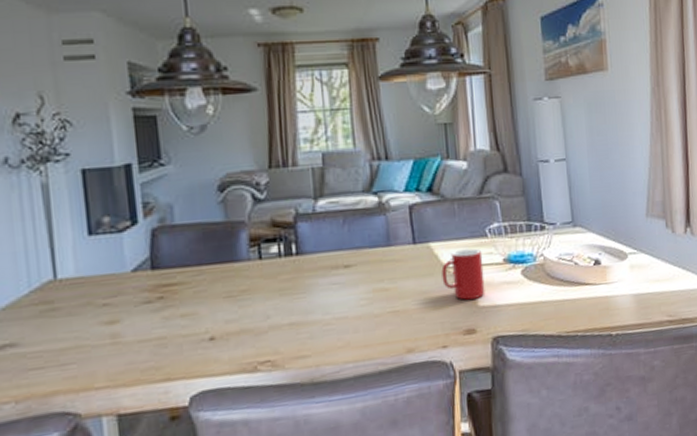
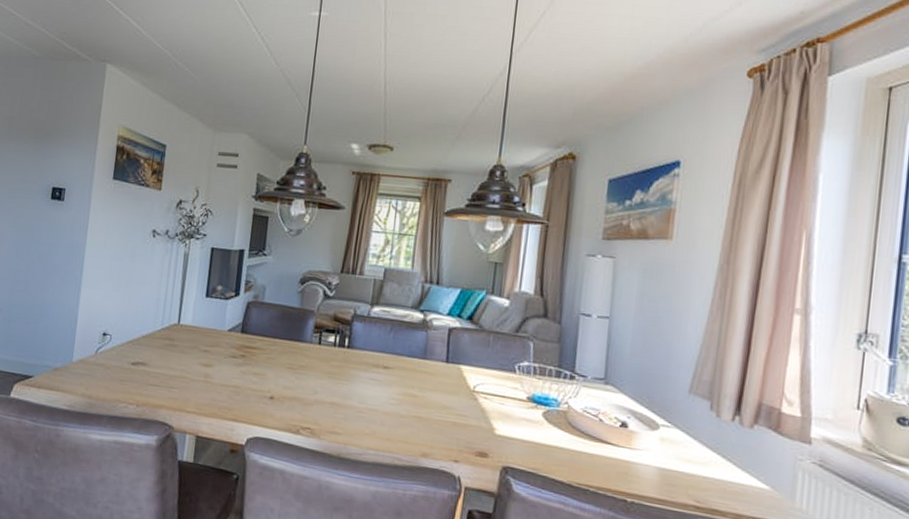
cup: present [441,248,485,300] -> none [465,378,508,427]

